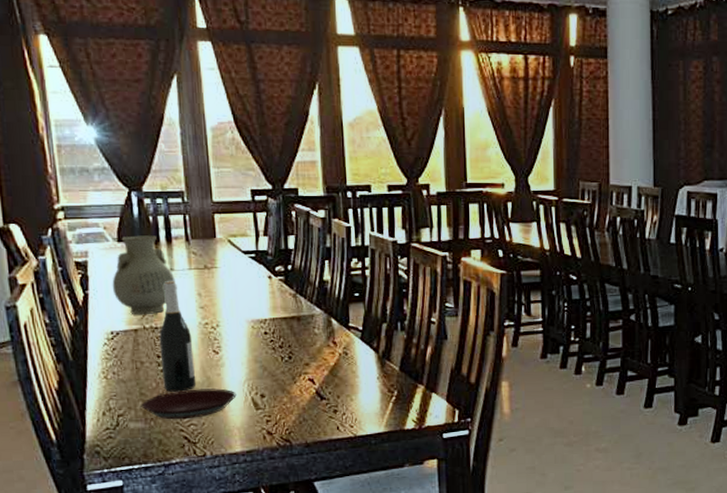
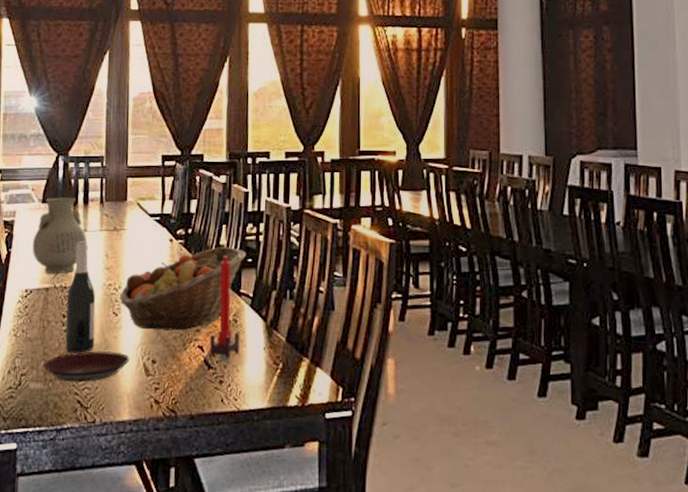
fruit basket: none [218,281,353,366] -> present [120,246,247,331]
candle: none [321,291,352,393] -> present [210,256,240,363]

